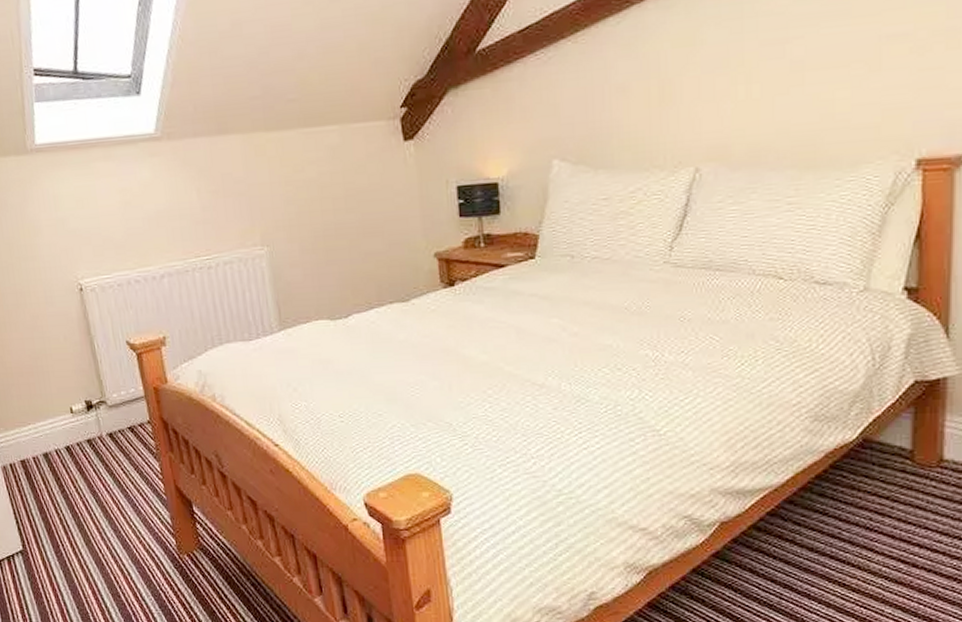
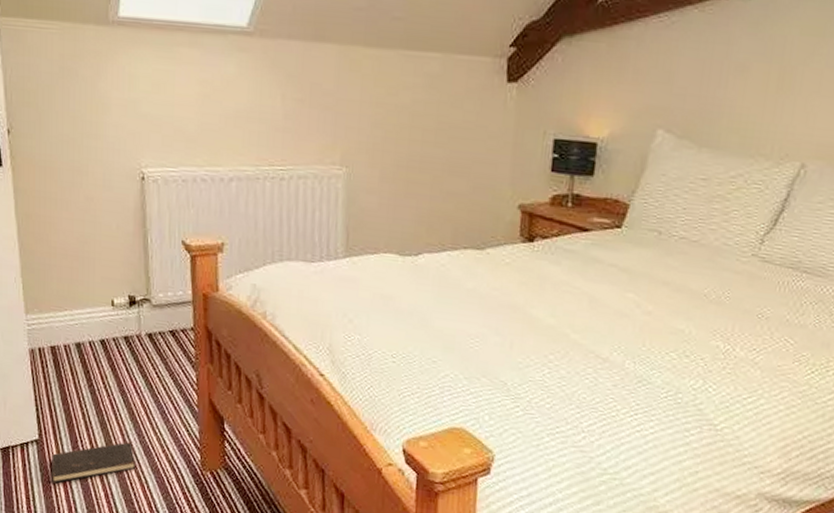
hardcover book: none [37,538,116,589] -> present [52,441,135,484]

